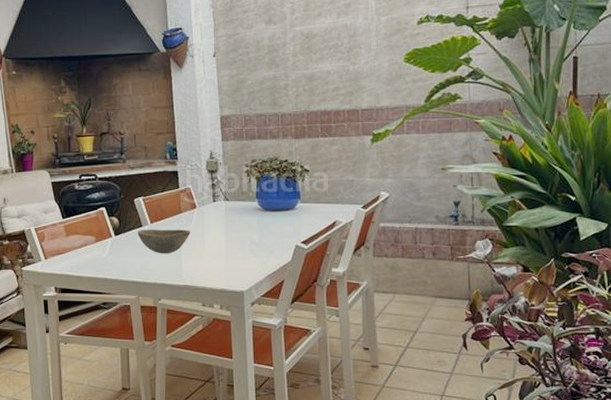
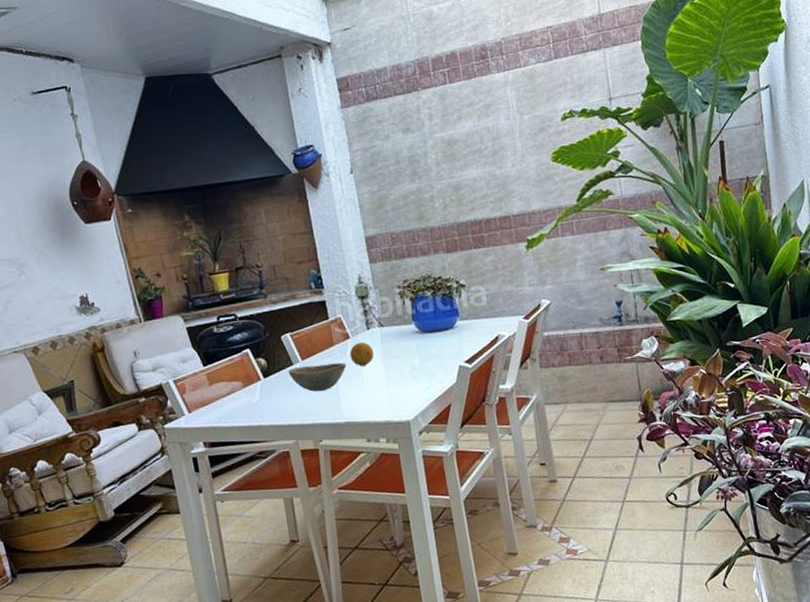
fruit: none [195,212,217,235] -> present [349,342,374,366]

